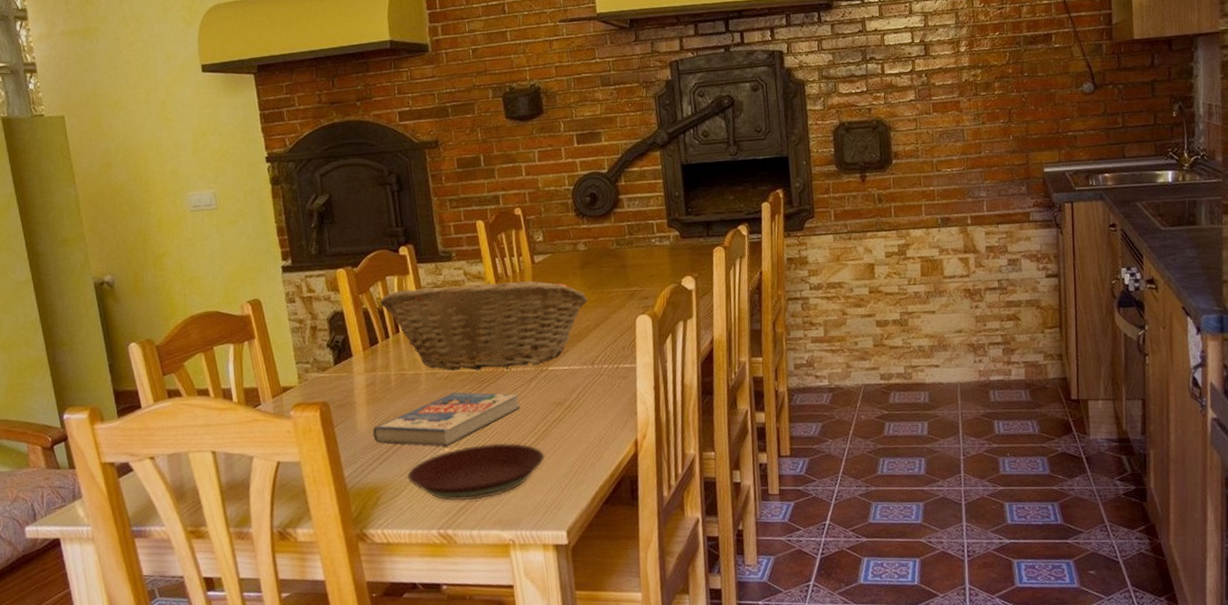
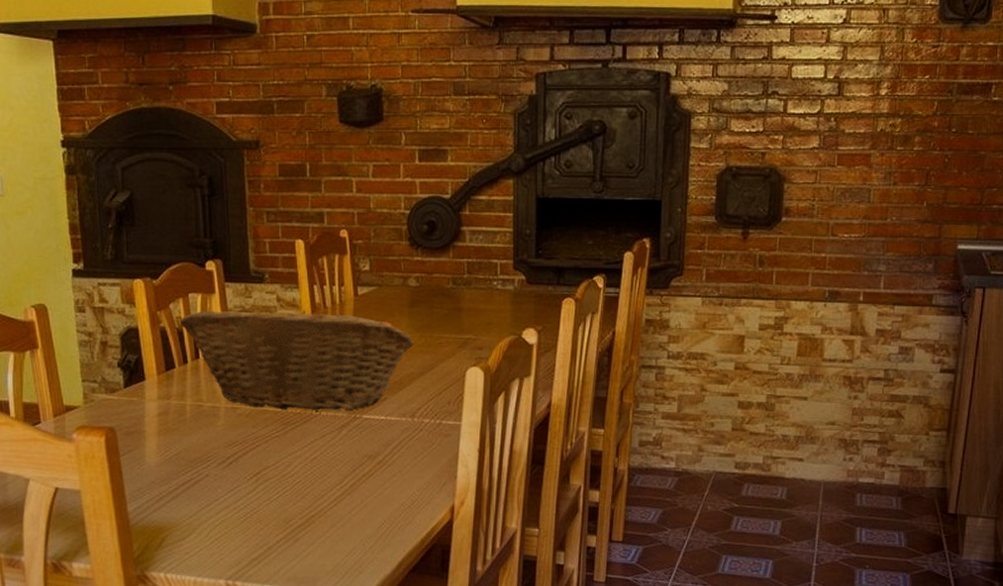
book: present [372,392,520,447] -> none [162,432,327,491]
plate: present [406,442,545,501] -> none [196,493,350,553]

